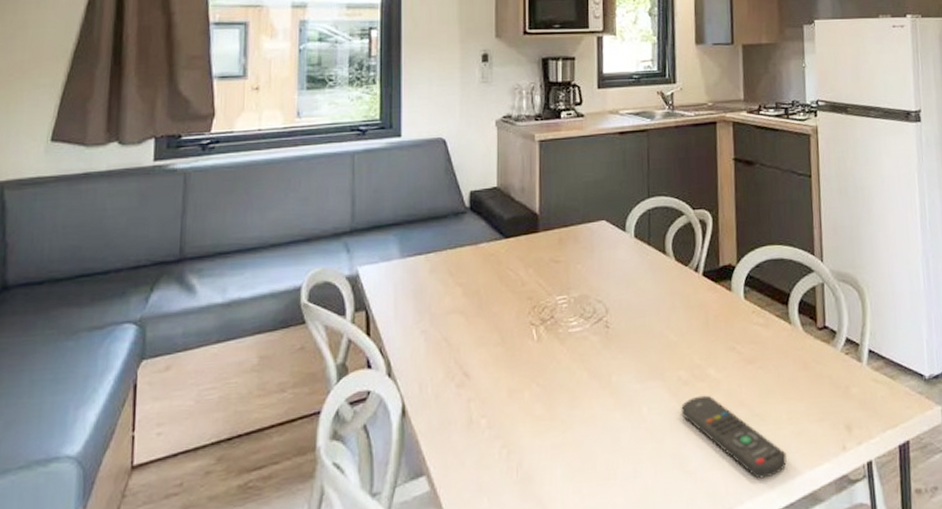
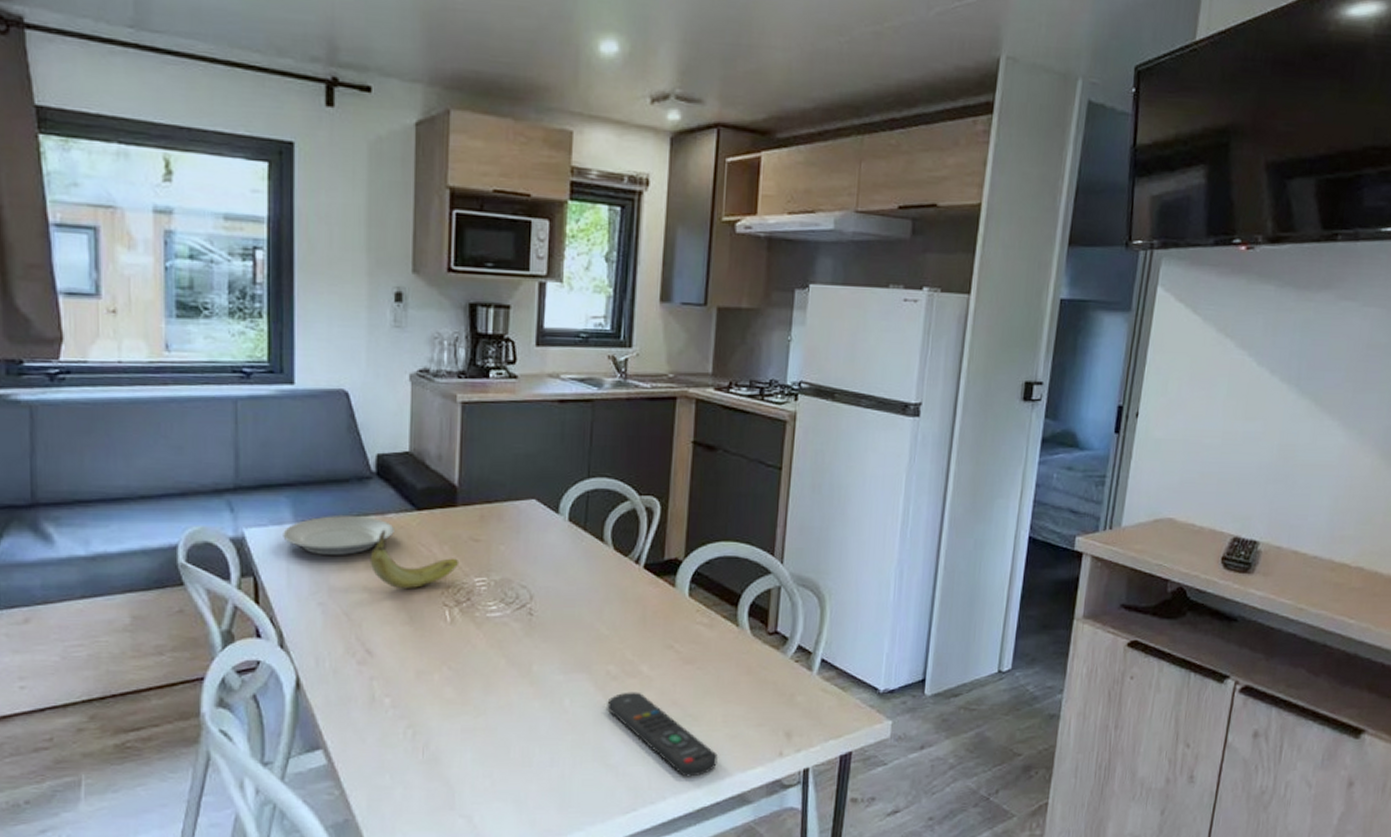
plate: none [391,247,486,287] -> present [283,516,394,556]
fruit: none [465,258,543,313] -> present [370,529,460,590]

